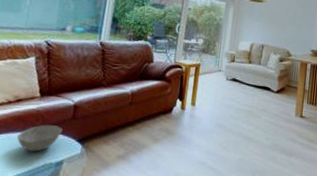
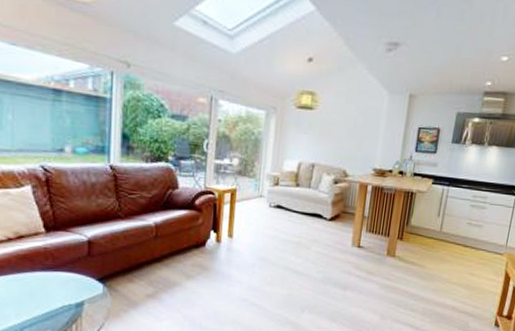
bowl: present [16,124,62,152] -> none [25,263,78,293]

